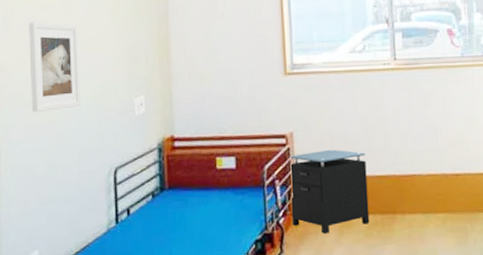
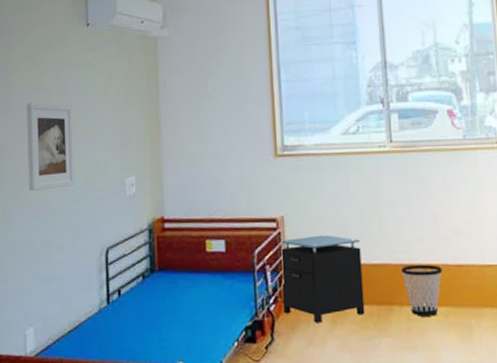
wastebasket: none [404,174,441,223] -> present [401,264,443,317]

